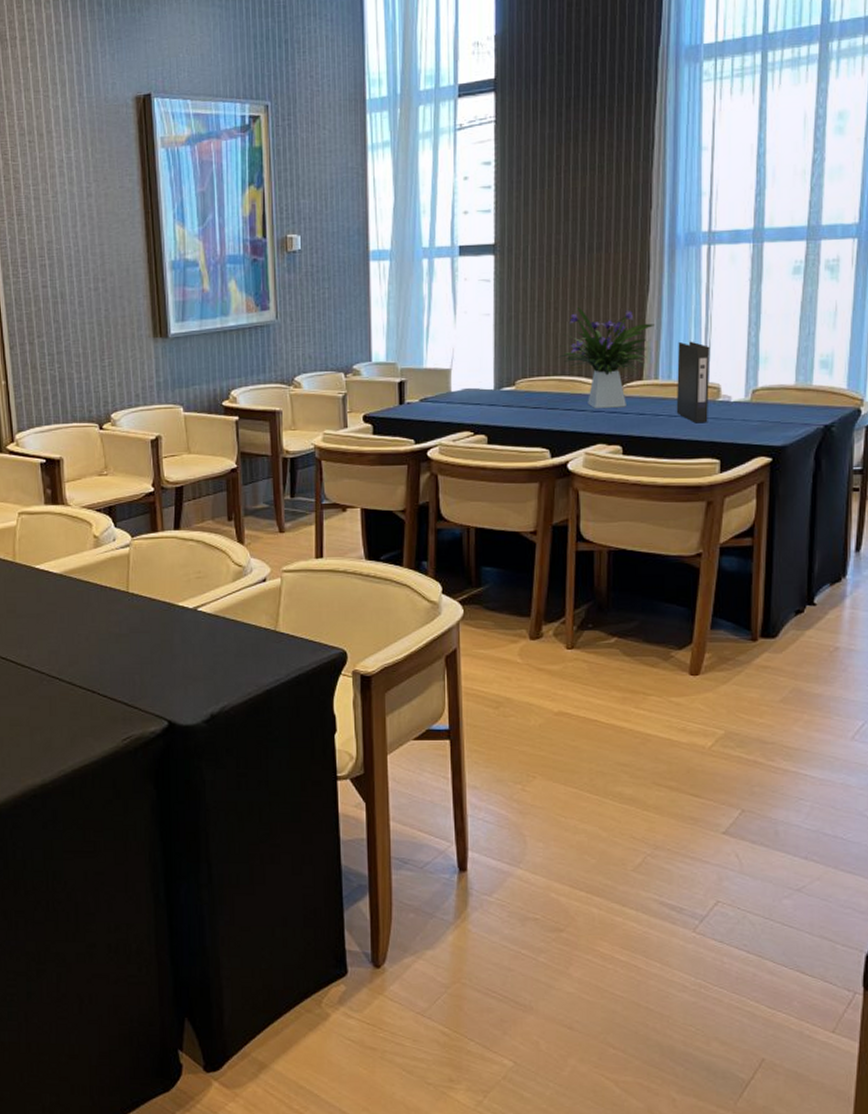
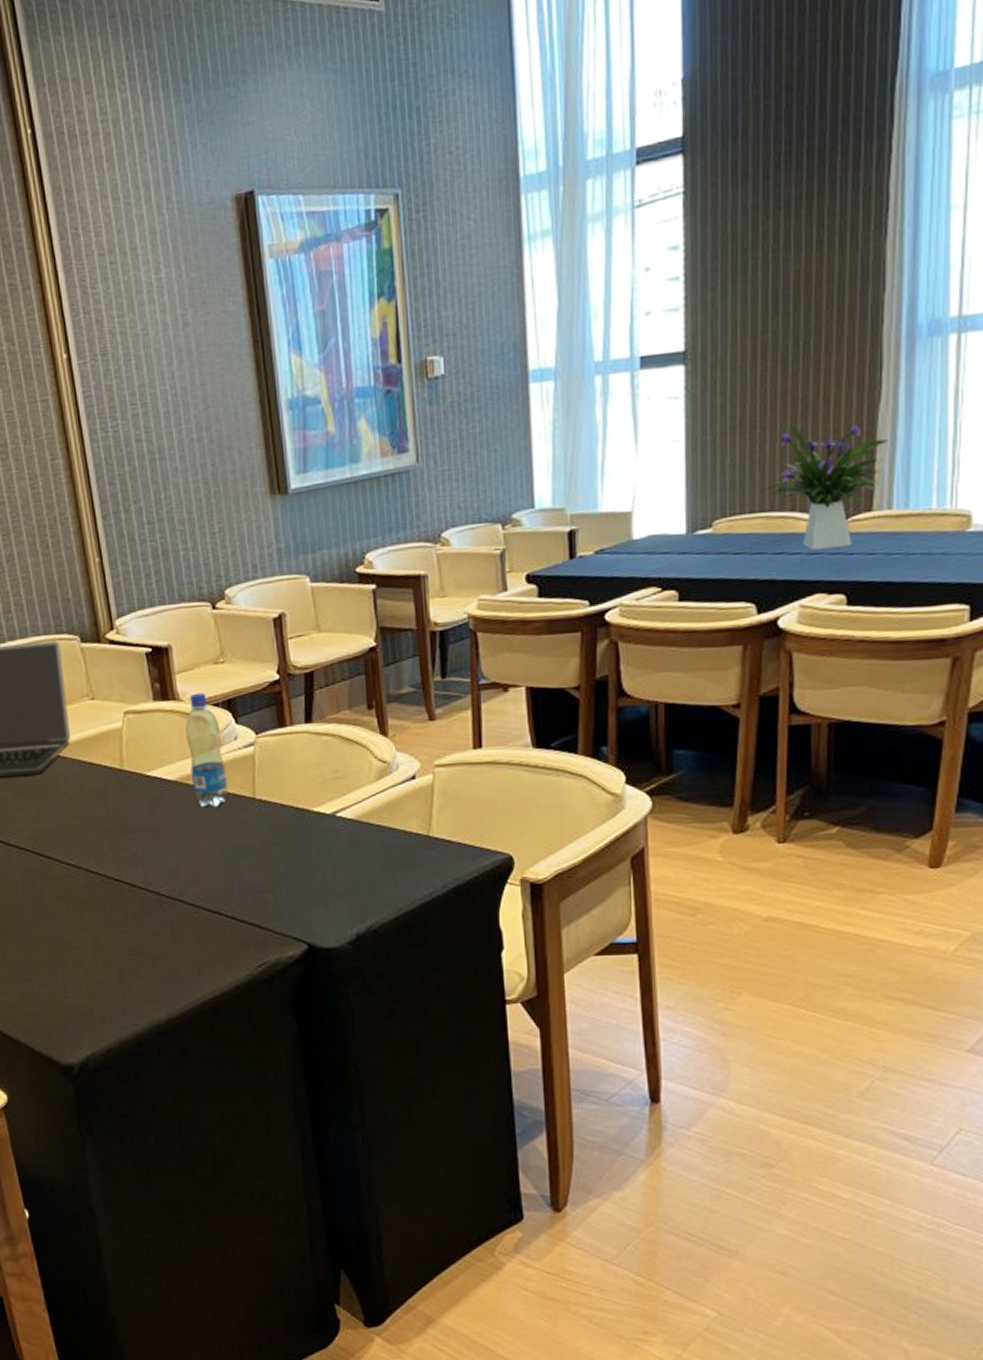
bottle: none [71,499,106,599] -> present [185,692,229,808]
binder: present [676,341,711,424] -> none [914,458,959,562]

